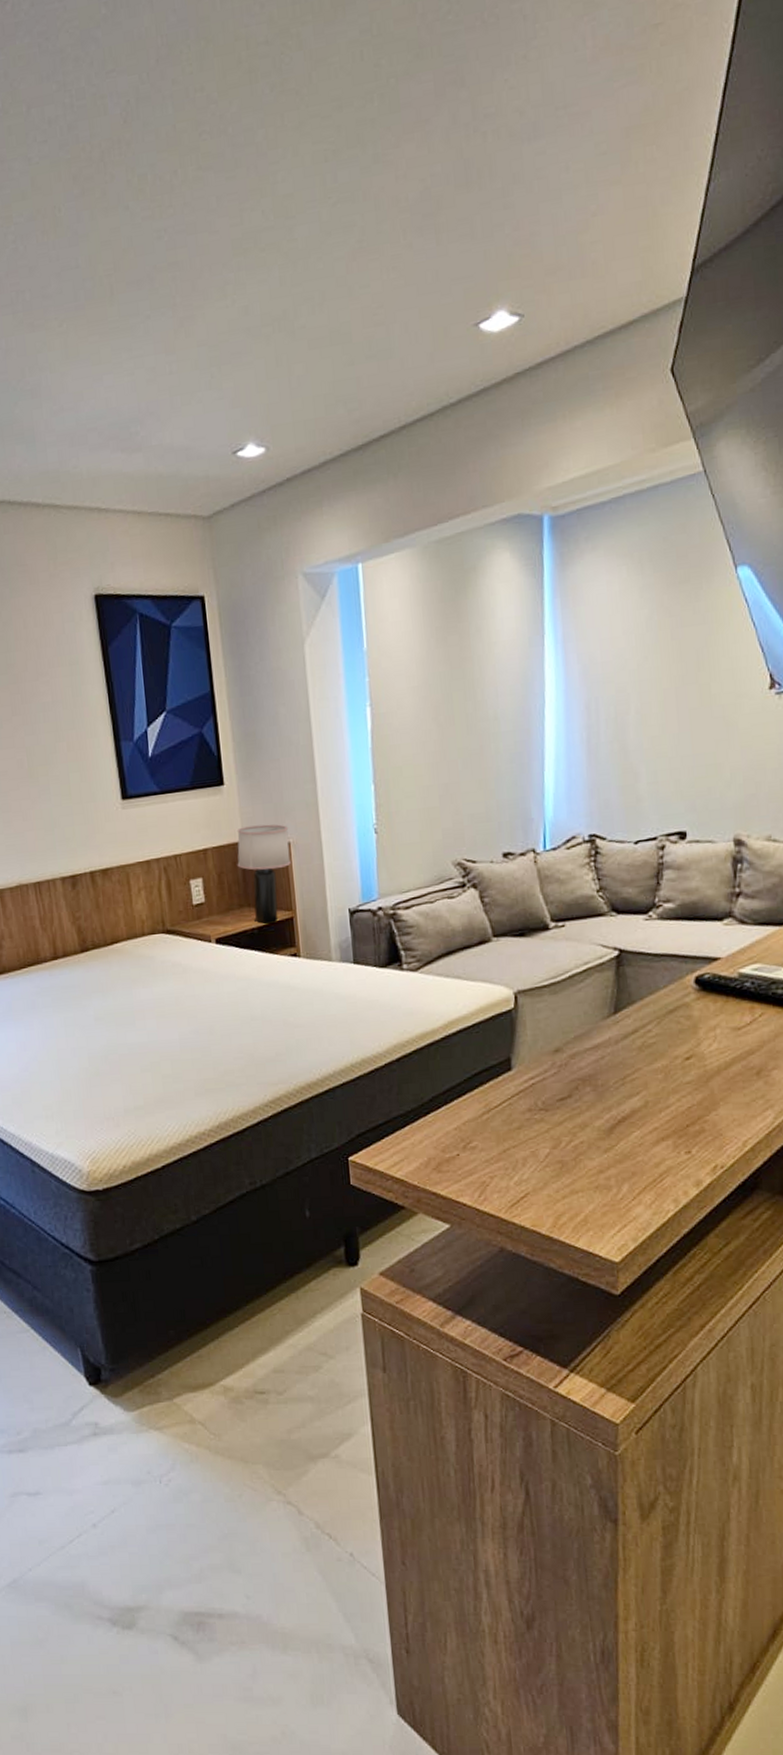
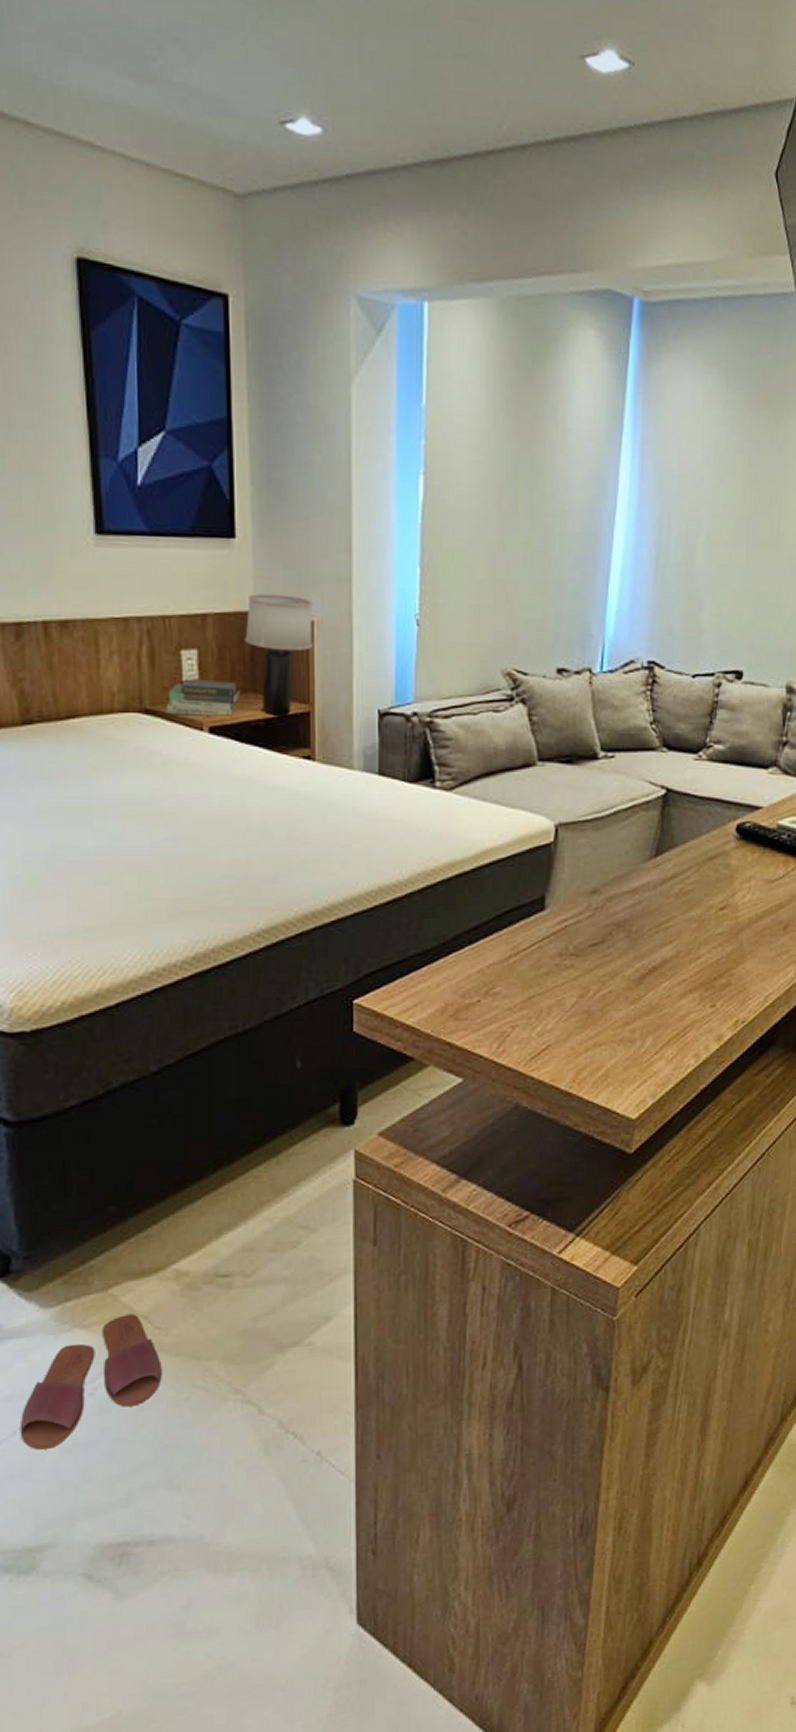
slippers: none [116,1421,219,1527] -> present [19,1314,162,1450]
books: none [182,900,238,932] -> present [166,679,240,718]

